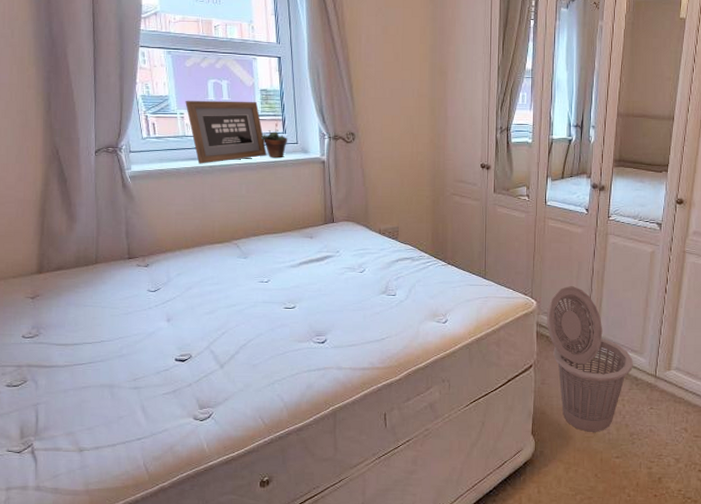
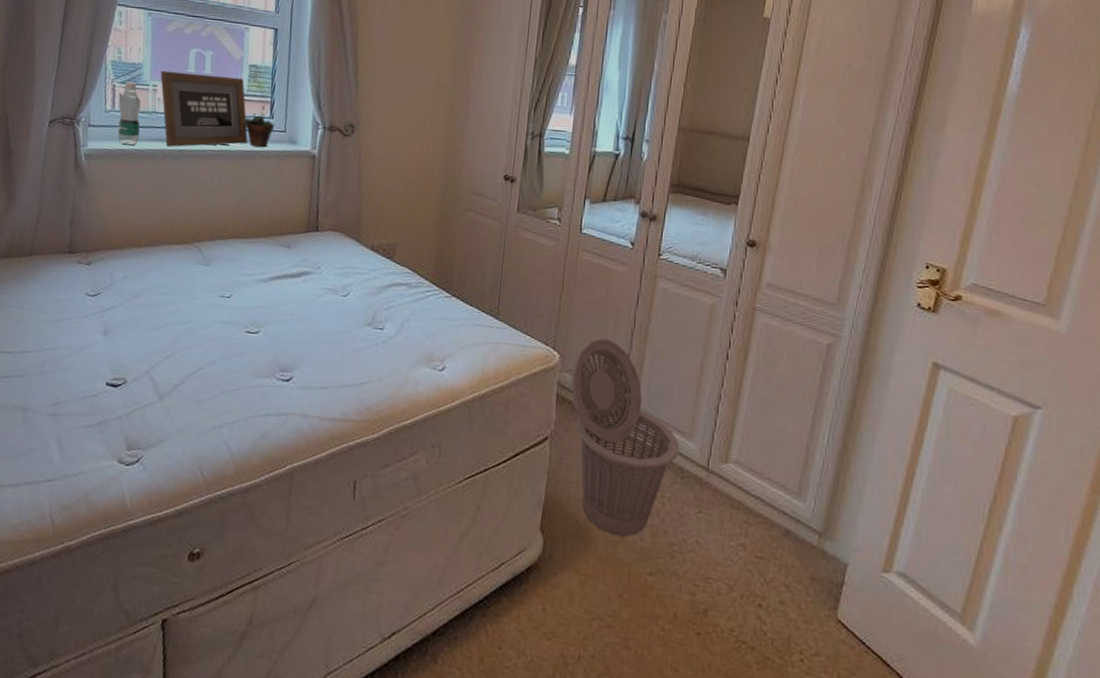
bottle: none [153,112,175,166] -> present [117,81,141,146]

